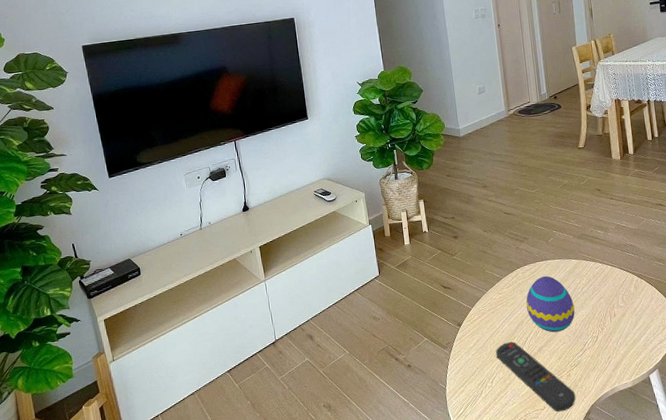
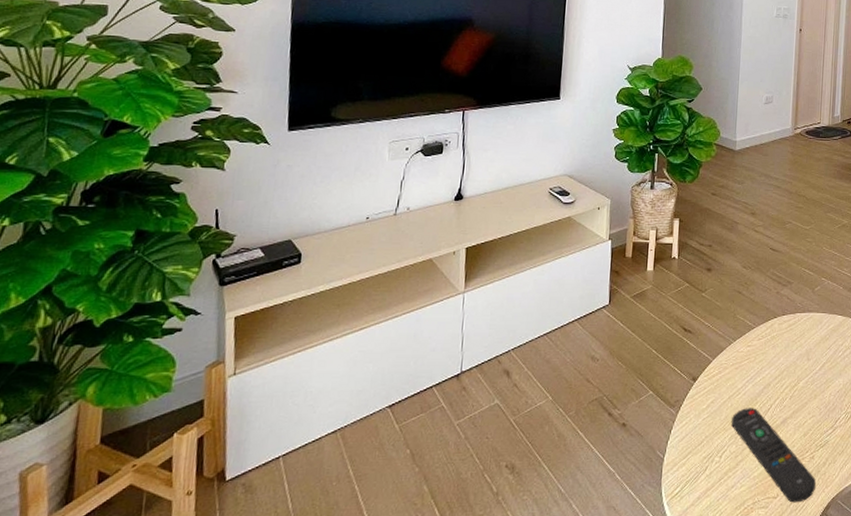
decorative egg: present [526,275,575,333] -> none [776,331,832,402]

